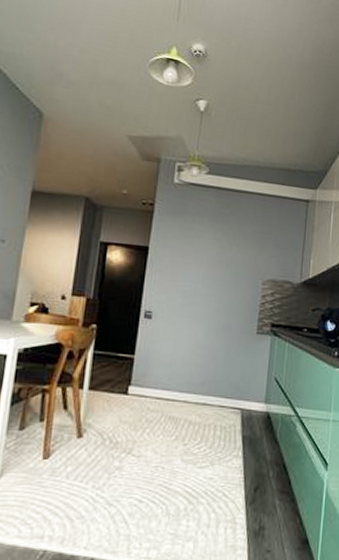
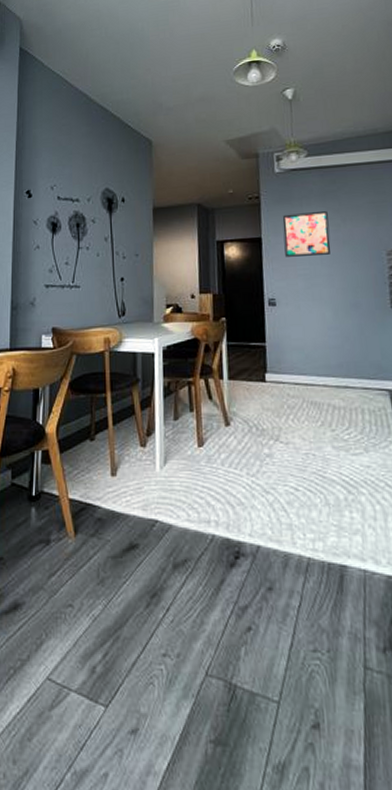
wall art: none [169,227,217,275] -> present [282,211,331,257]

